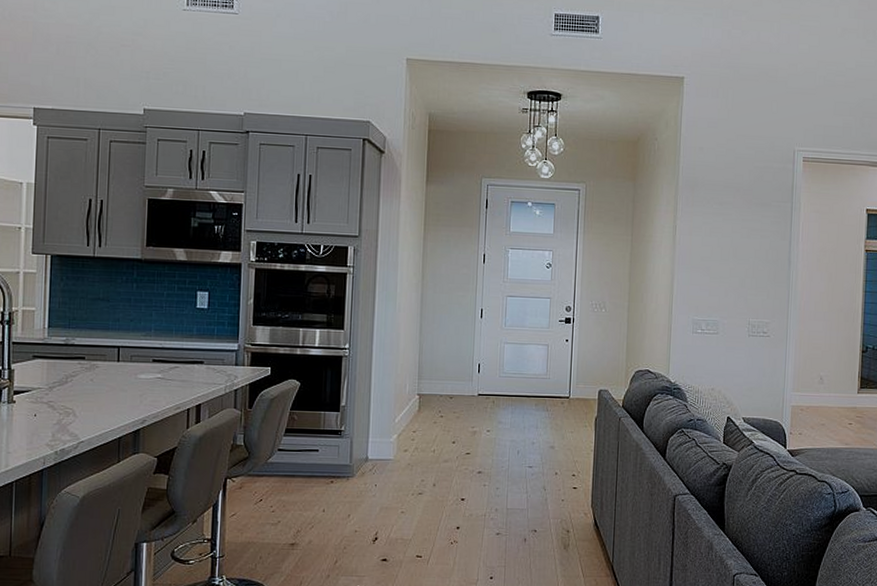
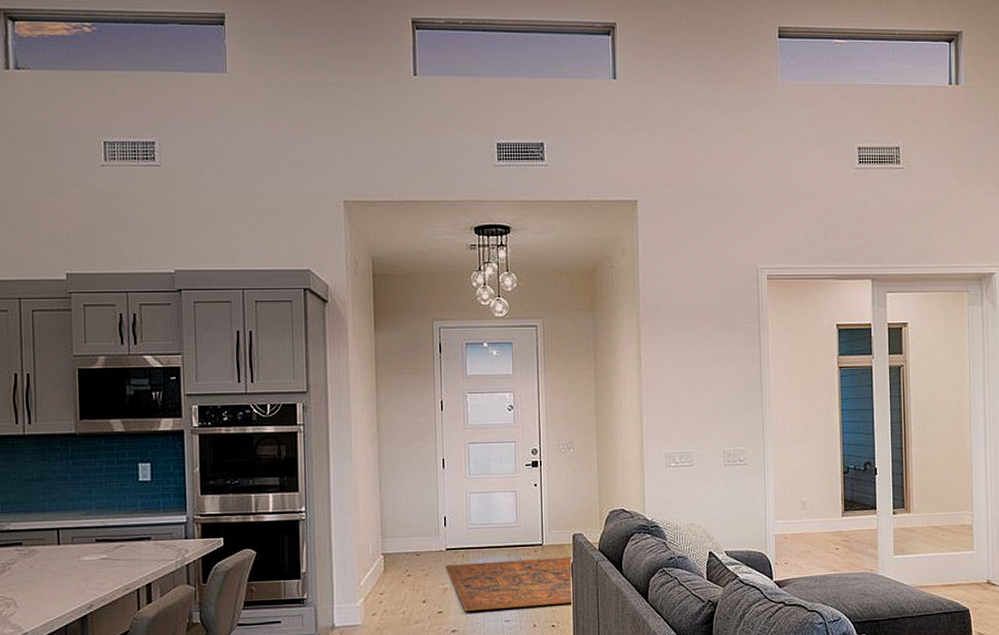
rug: none [476,409,598,456] -> present [446,556,574,612]

